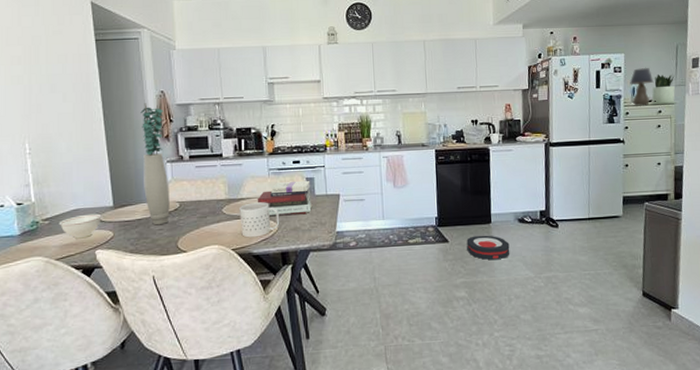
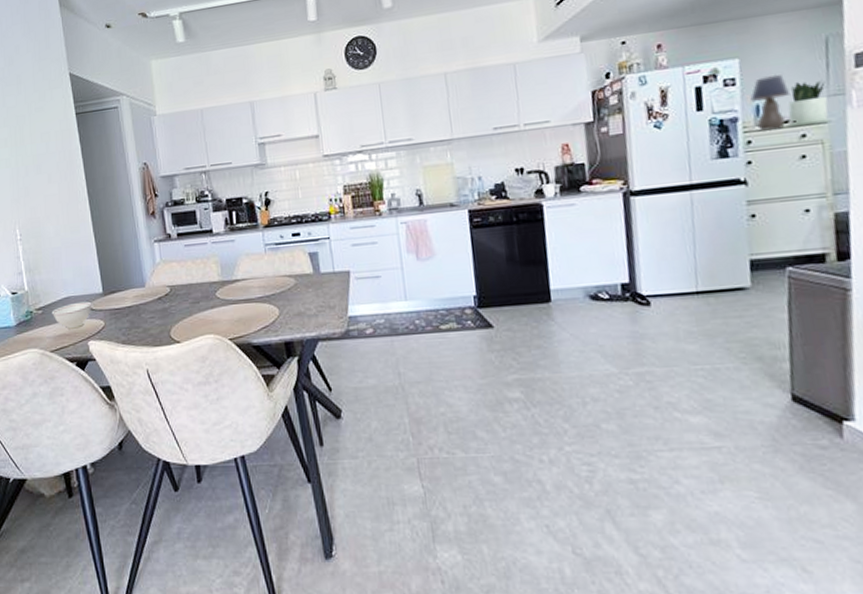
vase: present [140,103,170,226] -> none [124,177,161,313]
mug: present [239,202,280,238] -> none [234,283,281,326]
books: present [257,181,313,215] -> none [253,256,318,299]
robot vacuum: present [466,235,510,260] -> none [518,317,581,350]

